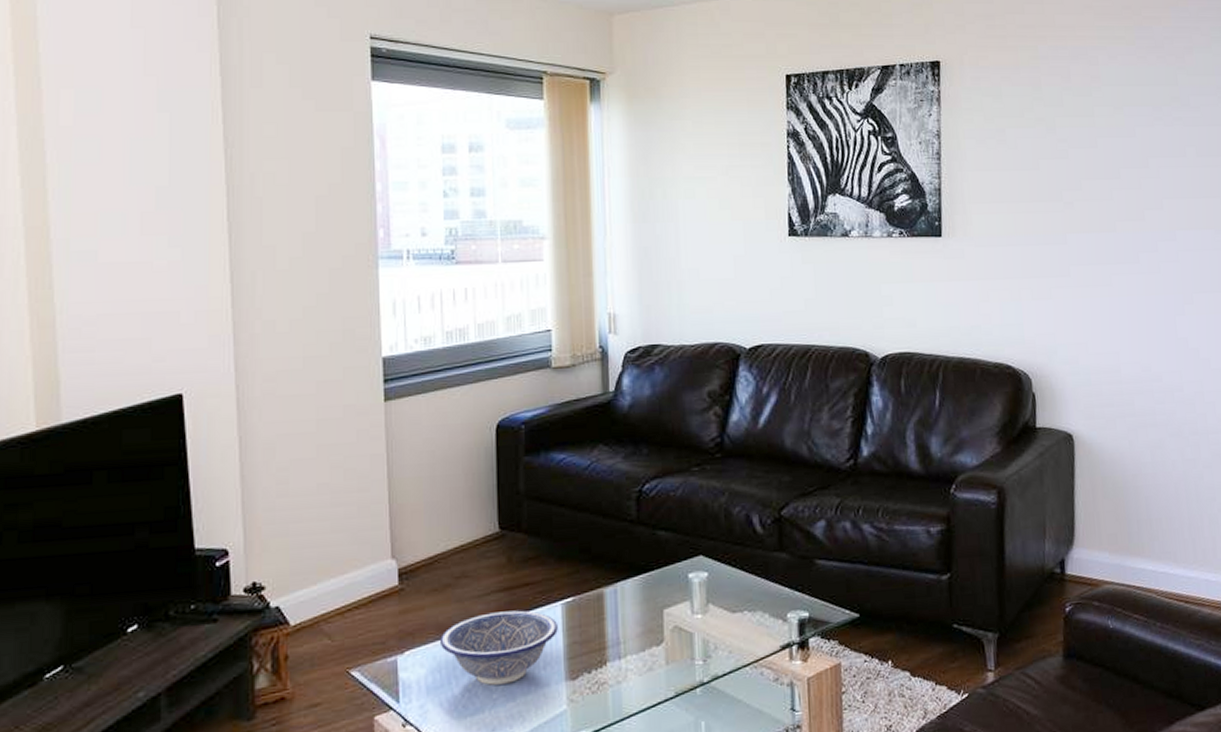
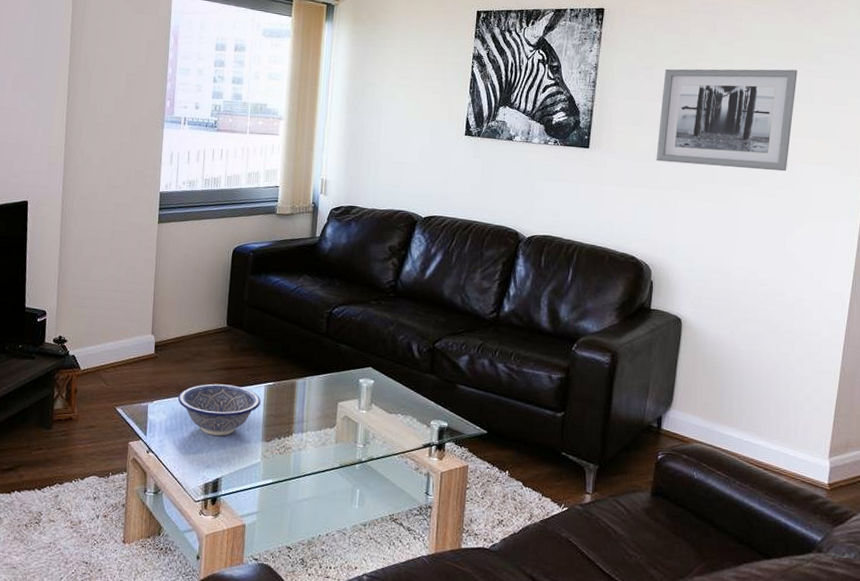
wall art: none [1018,119,1168,245] -> present [656,69,798,172]

